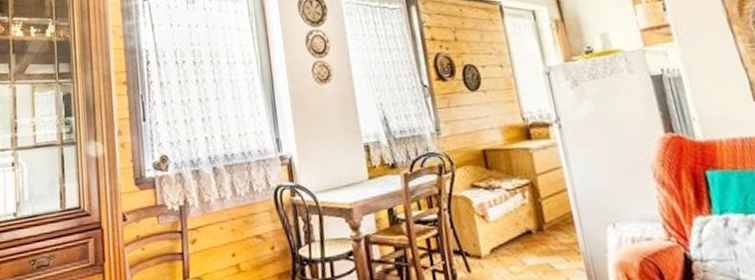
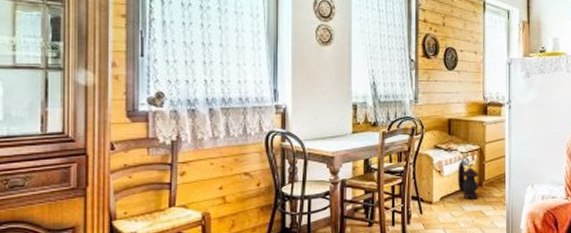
lantern: none [506,195,541,251] -> present [457,157,480,201]

